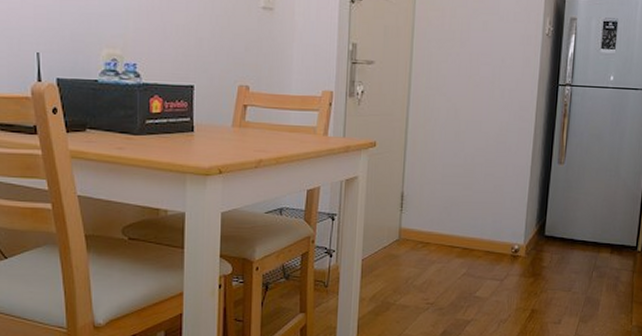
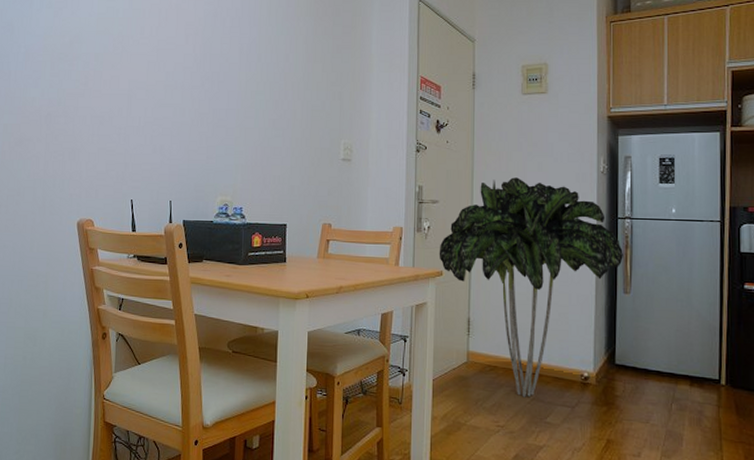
indoor plant: none [372,37,561,273] -> present [439,177,623,398]

